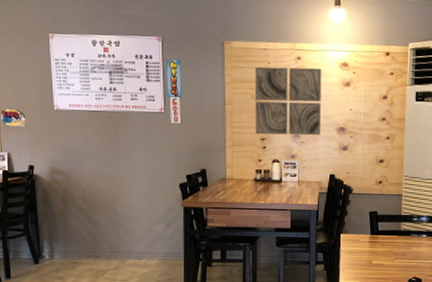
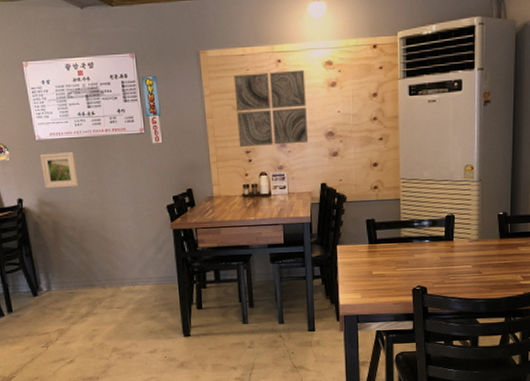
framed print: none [57,123,93,159] -> present [40,152,79,189]

